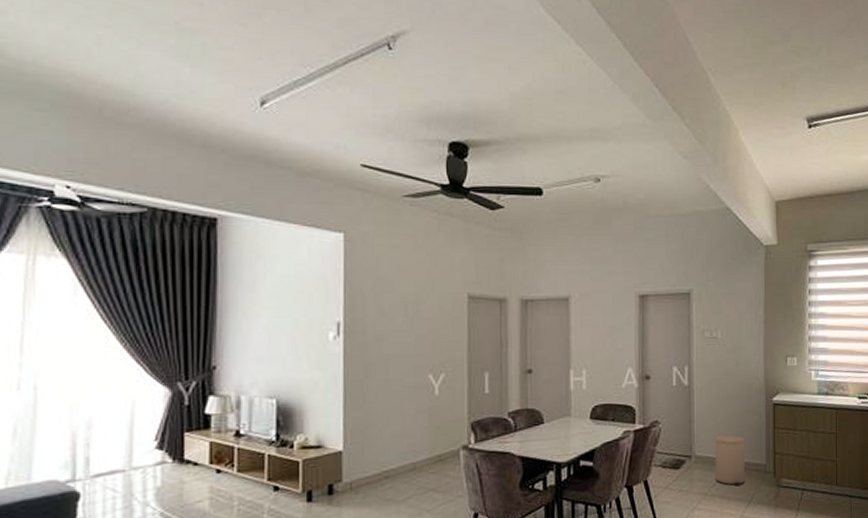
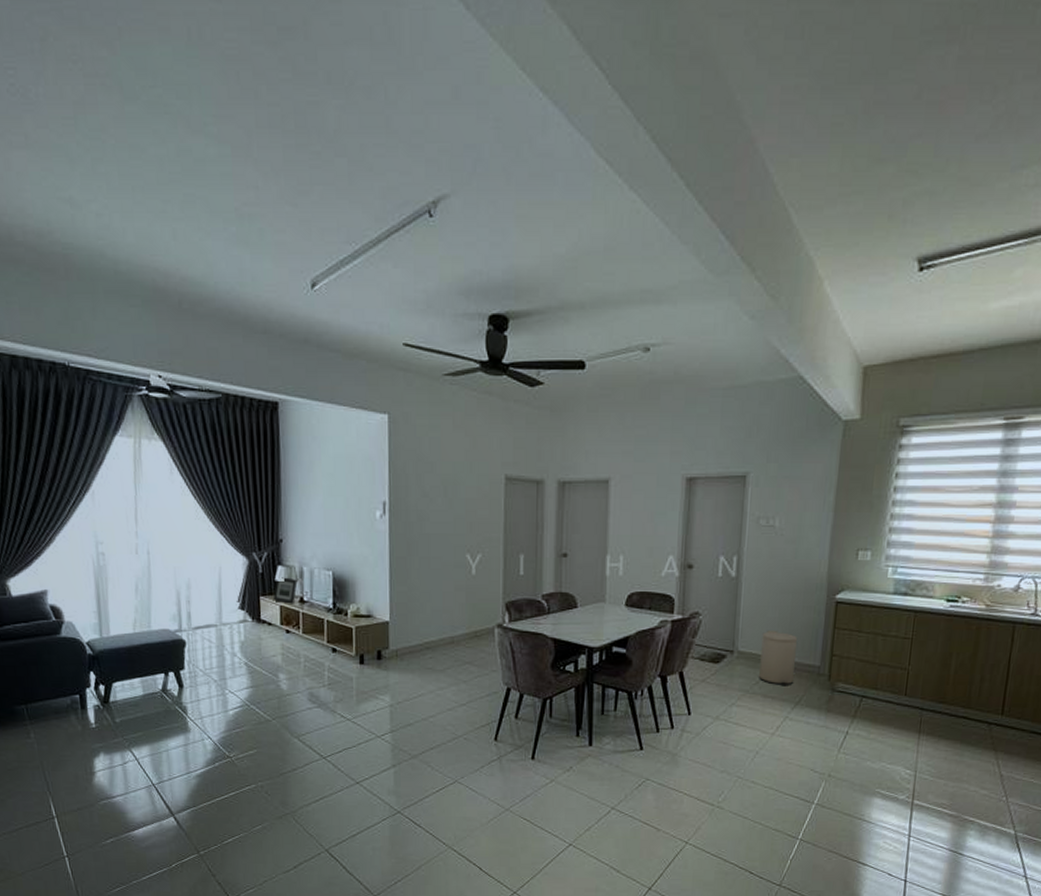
picture frame: none [201,409,233,439] -> present [273,577,298,604]

